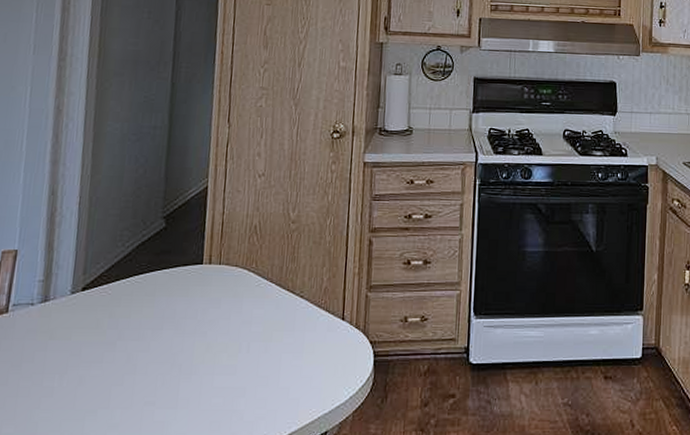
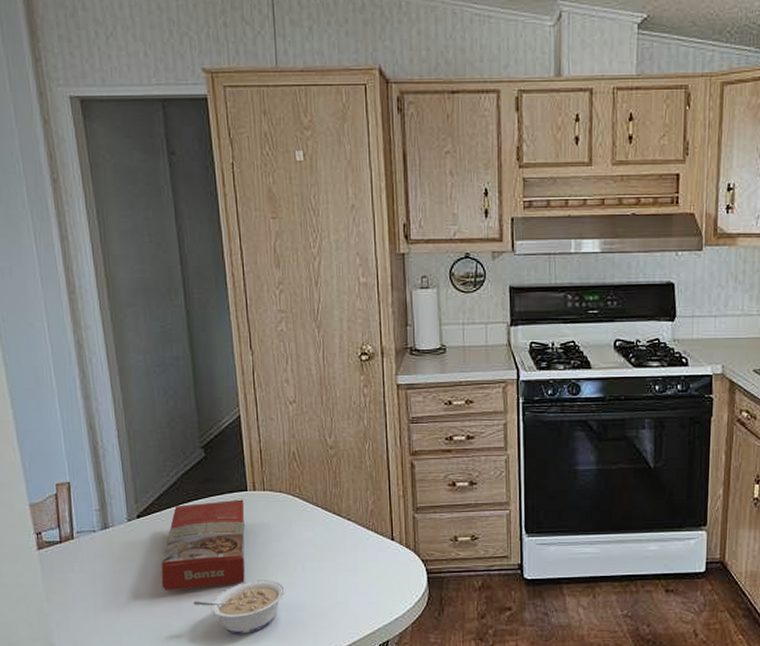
macaroni box: none [94,273,198,374] -> present [161,499,245,591]
legume: none [124,360,227,424] -> present [193,579,286,634]

